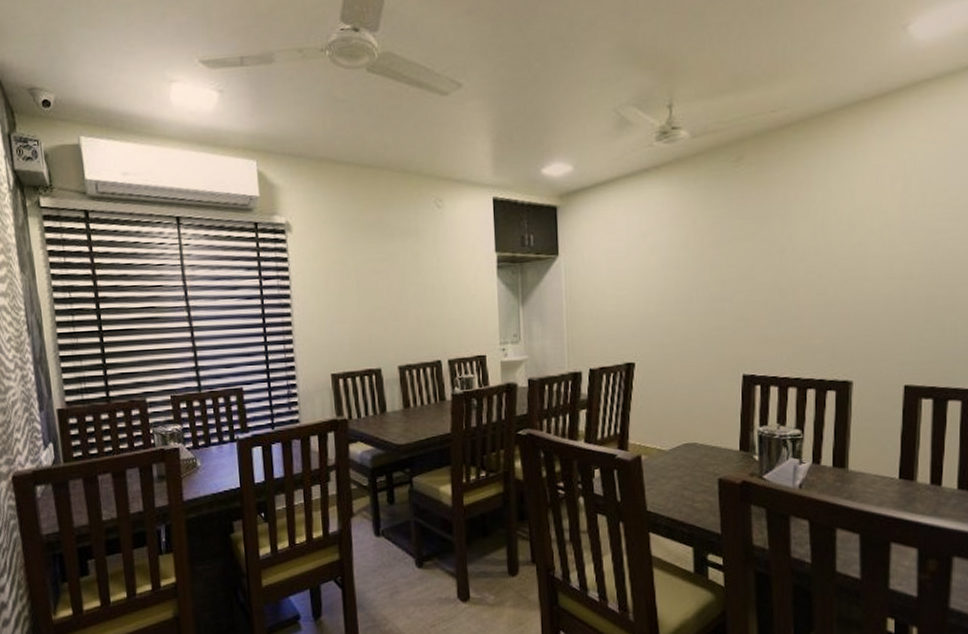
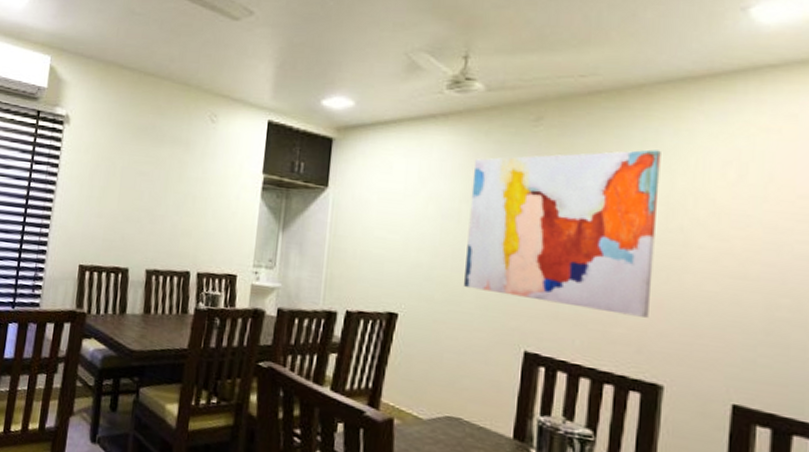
wall art: none [687,173,842,329] -> present [463,149,661,318]

